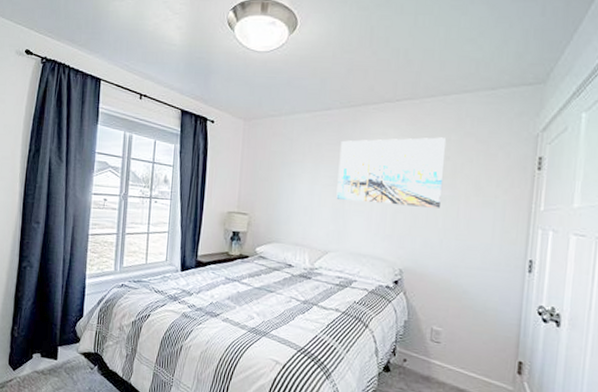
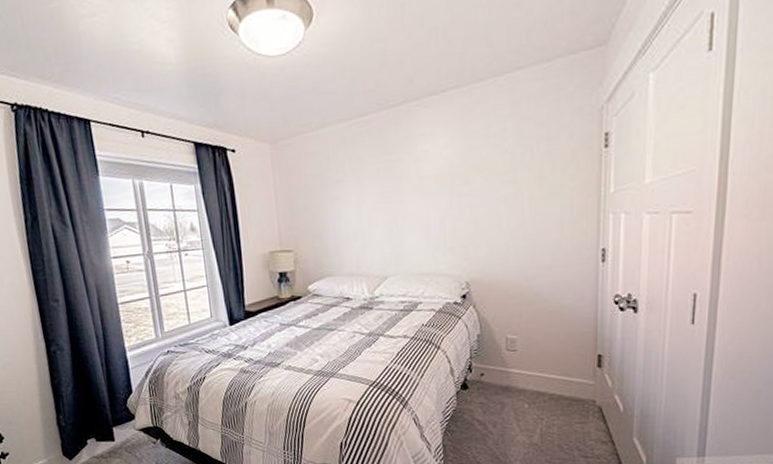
wall art: present [336,137,447,208] -> none [384,127,503,217]

